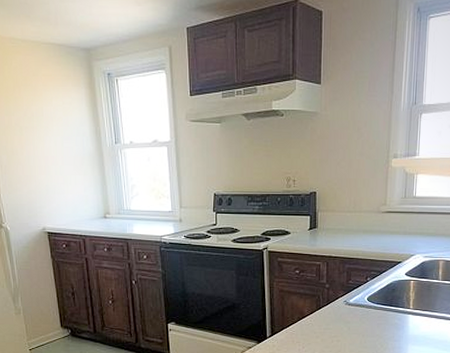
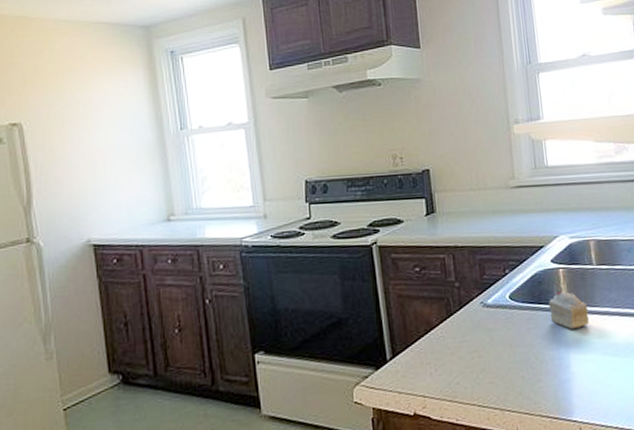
cake slice: none [397,299,429,327] -> present [548,292,589,329]

